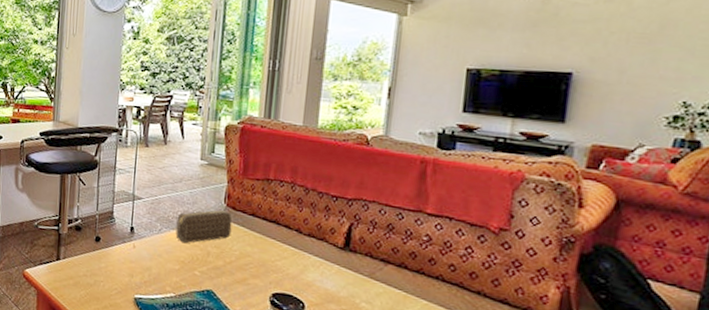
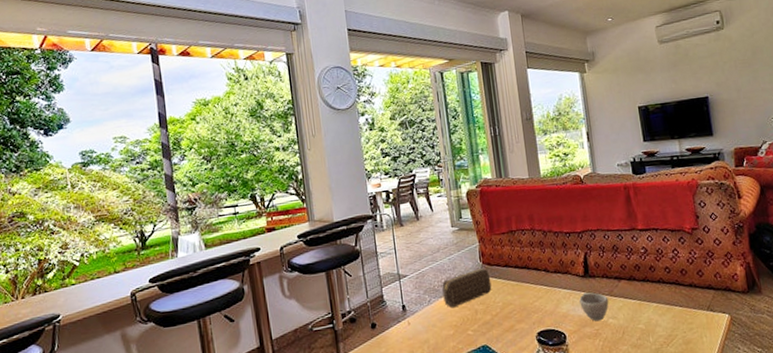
cup: none [330,265,367,302] -> present [579,292,609,322]

